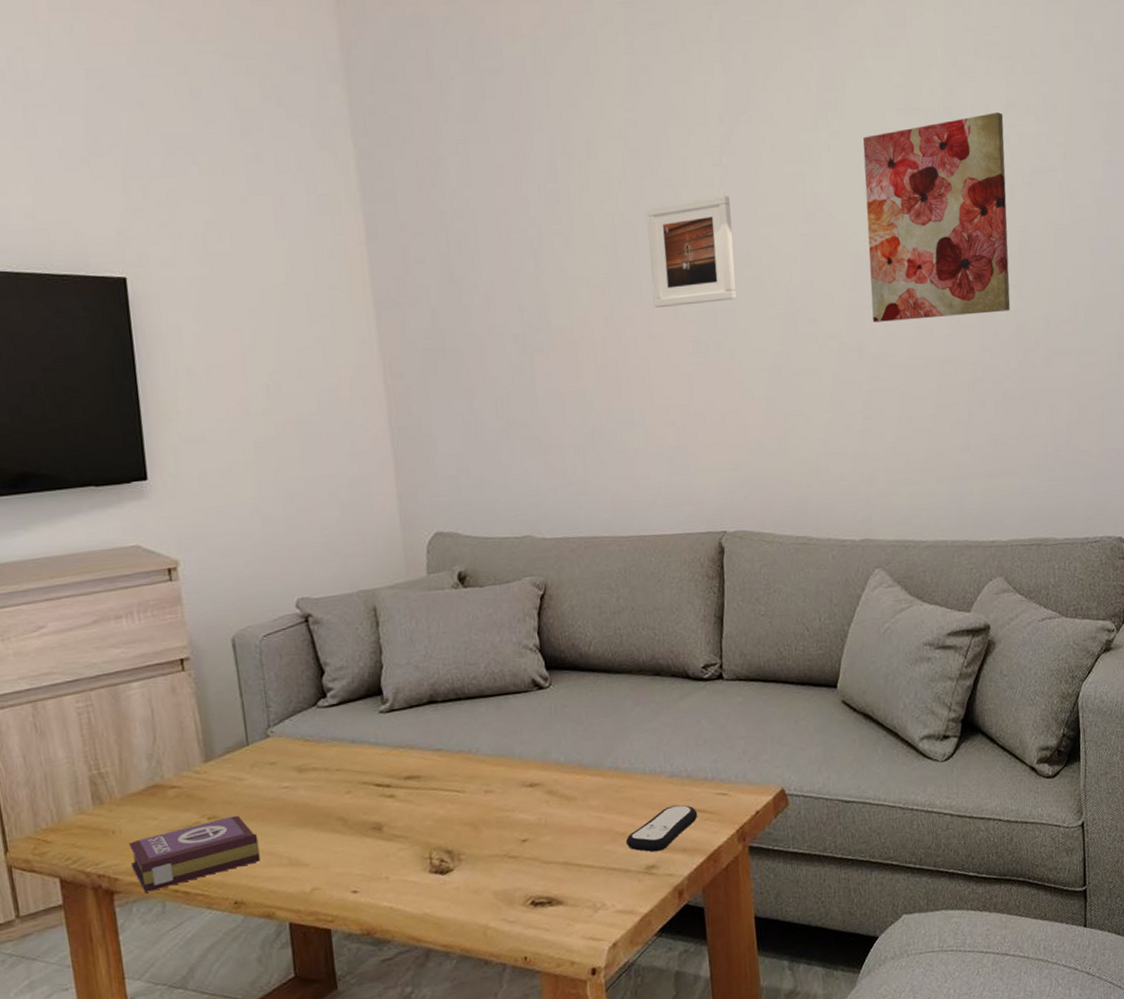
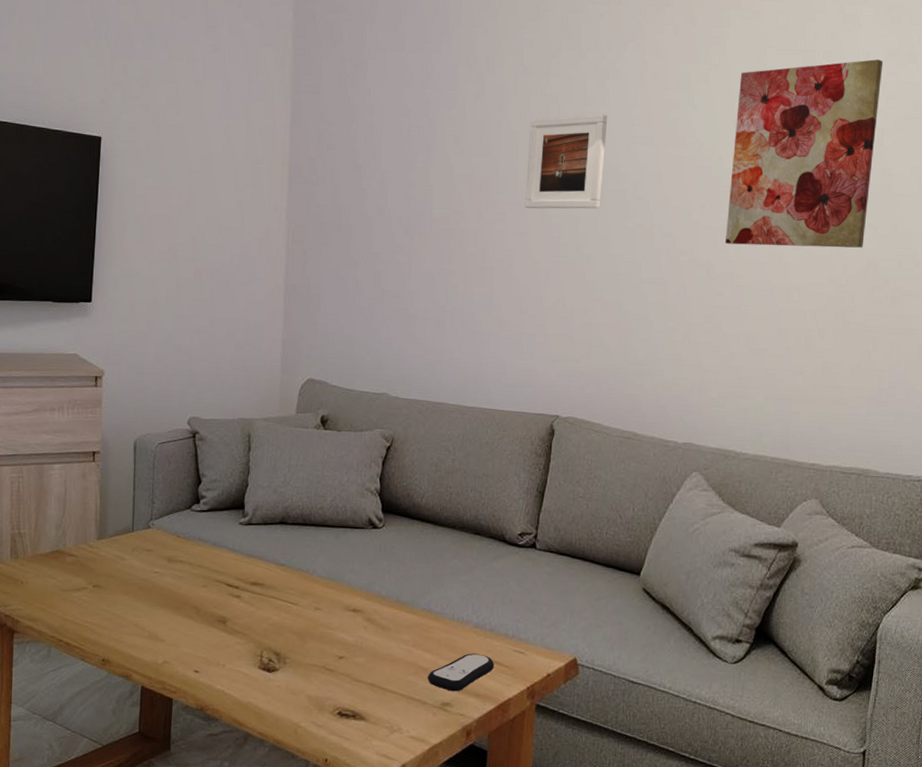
book: present [128,815,260,893] -> none [31,587,129,637]

